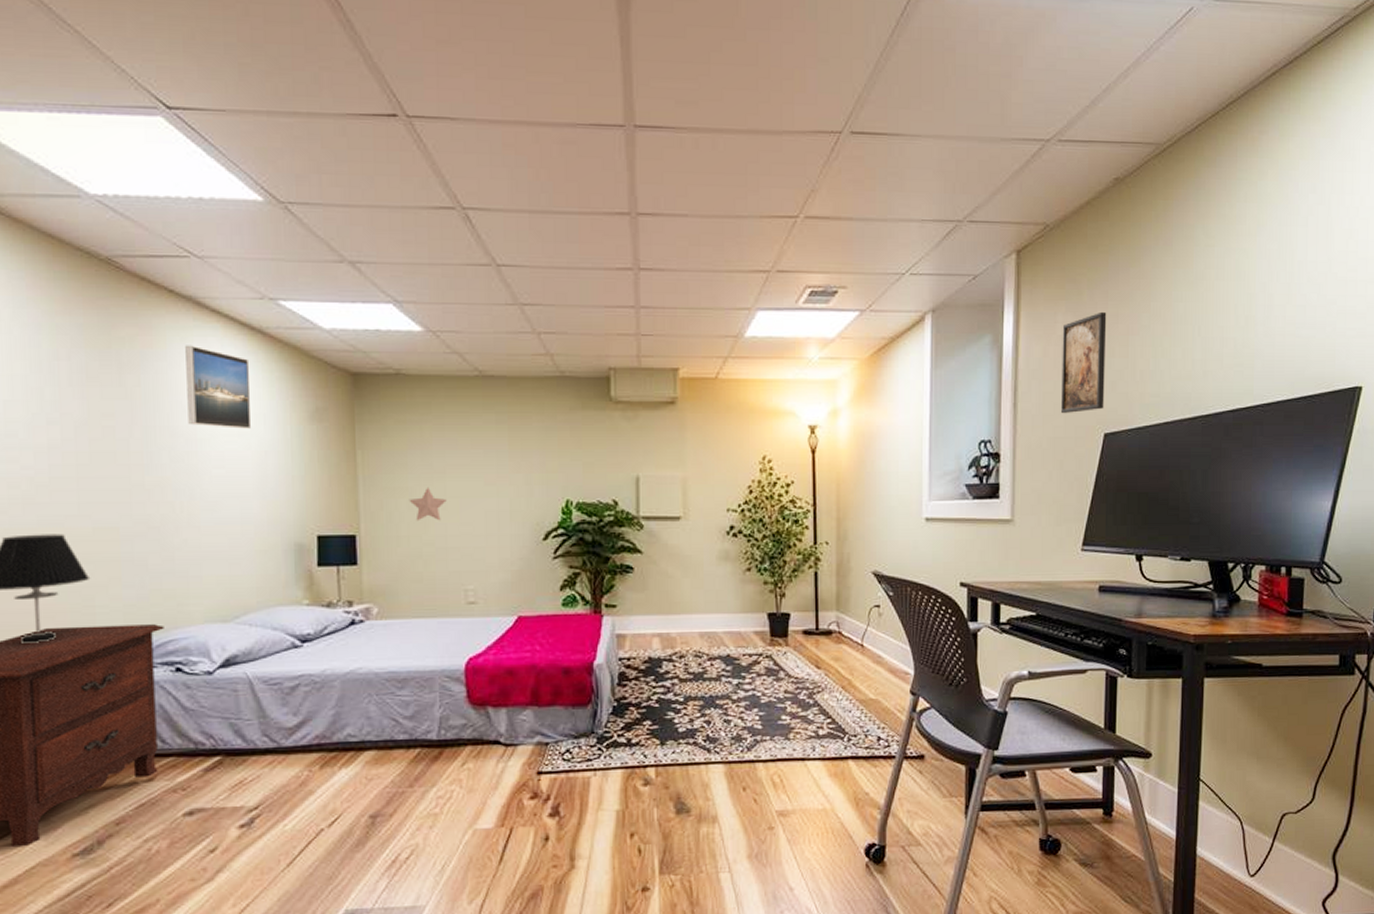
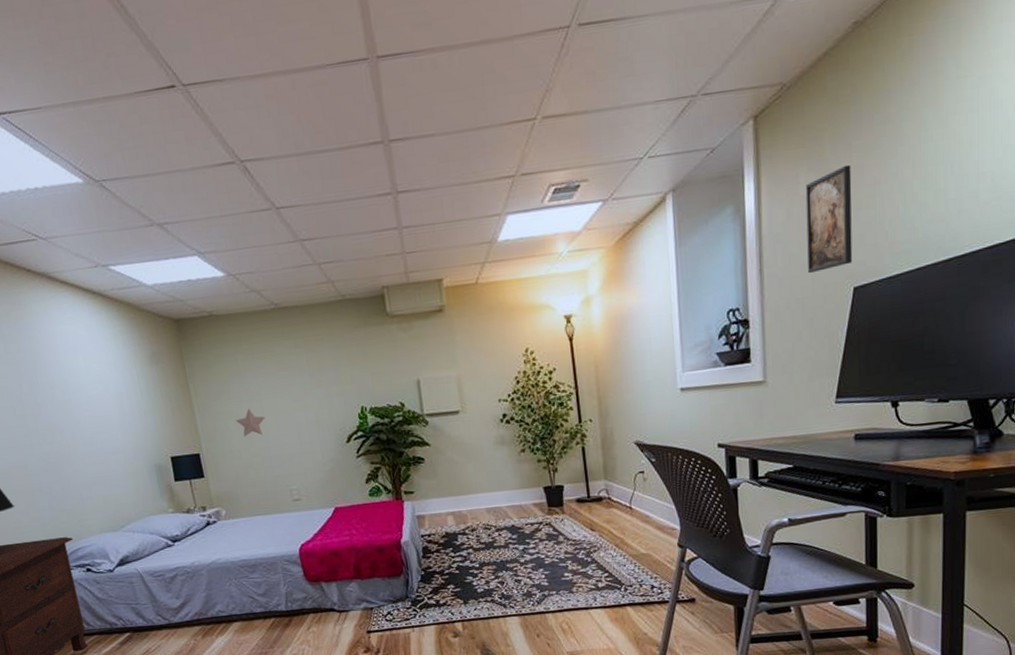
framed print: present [185,345,252,429] -> none [47,313,108,379]

